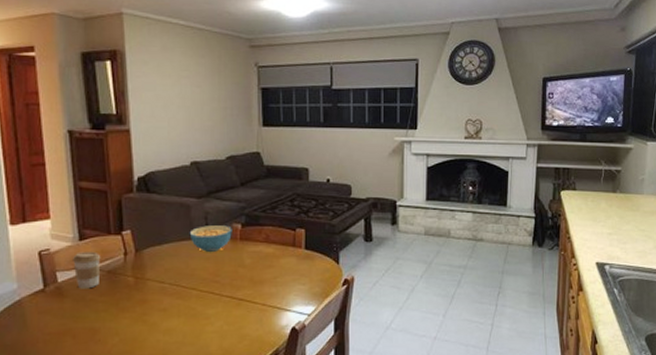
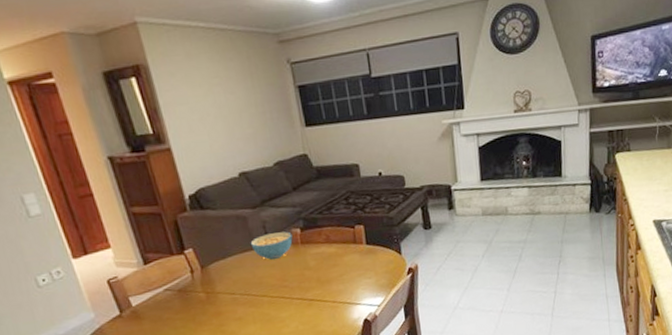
coffee cup: present [73,251,101,289] -> none [141,273,172,310]

